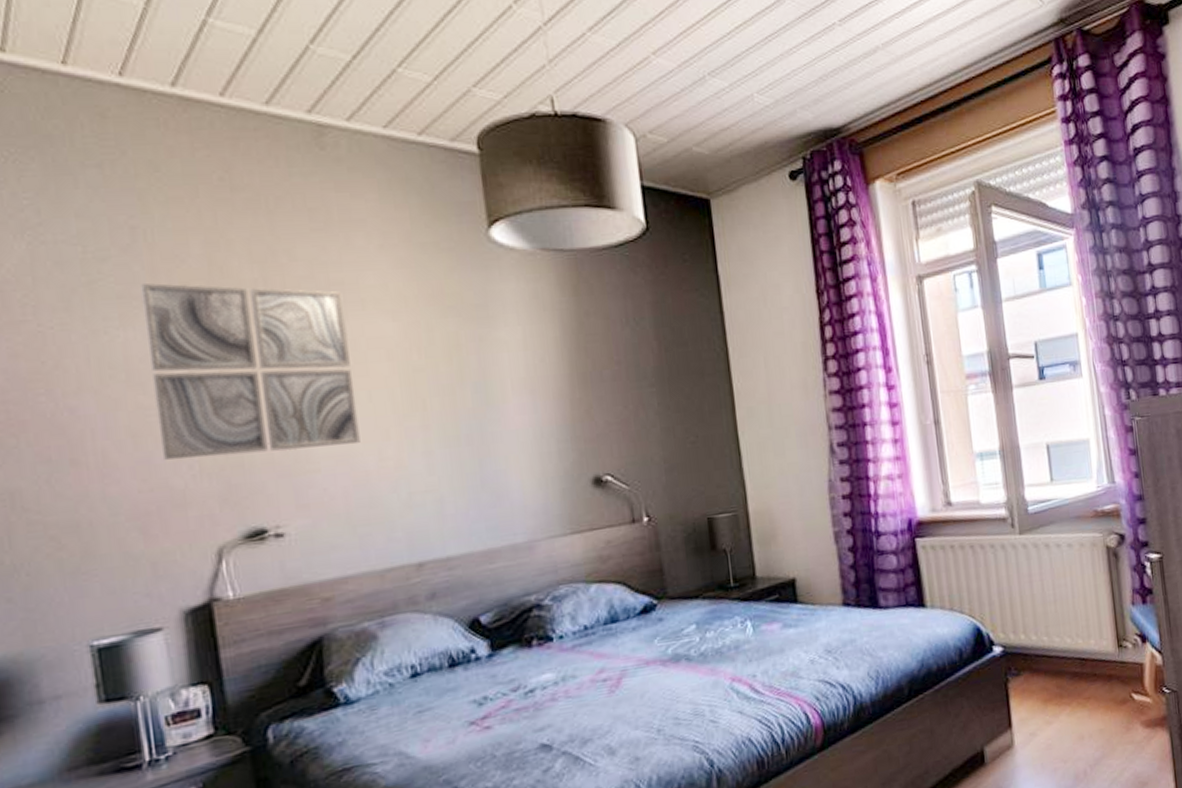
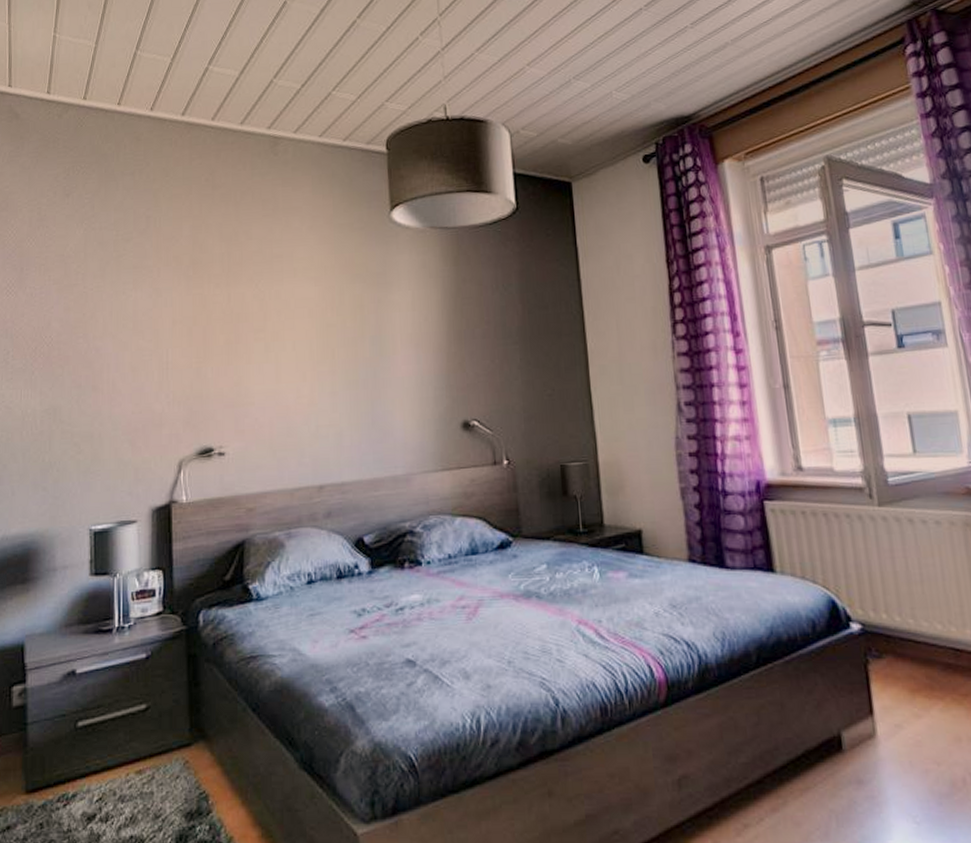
wall art: present [140,283,360,460] -> none [148,257,284,390]

